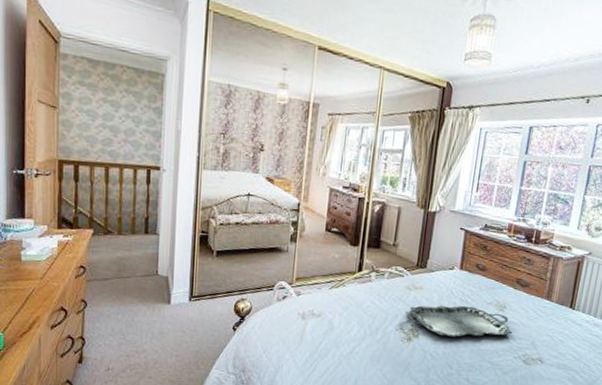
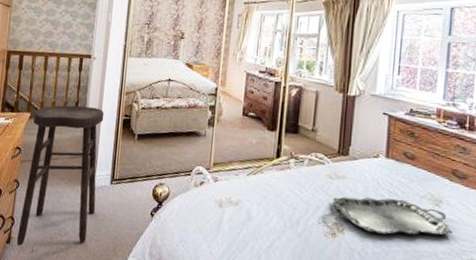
stool: none [90,221,179,365] -> present [17,105,104,246]

